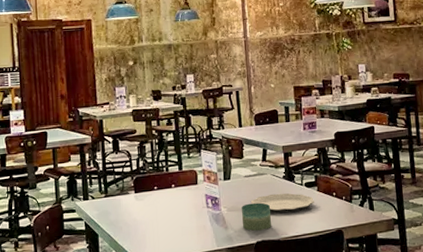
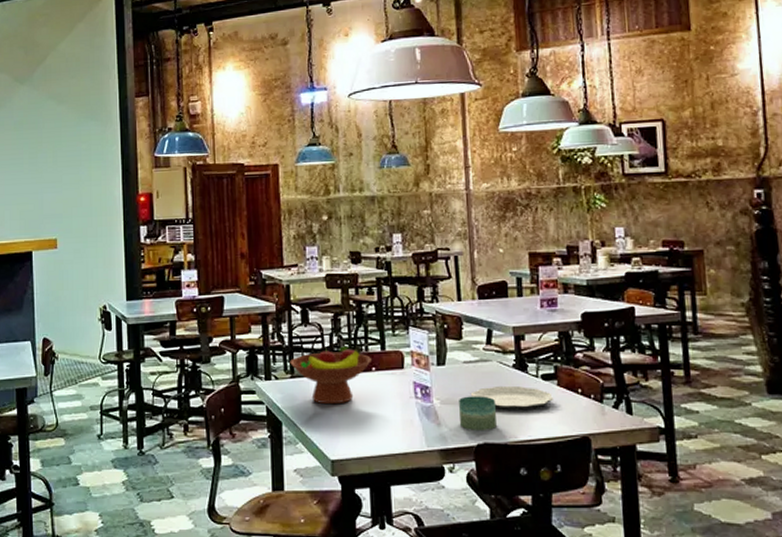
fruit bowl: none [104,167,171,218] -> present [290,346,371,405]

